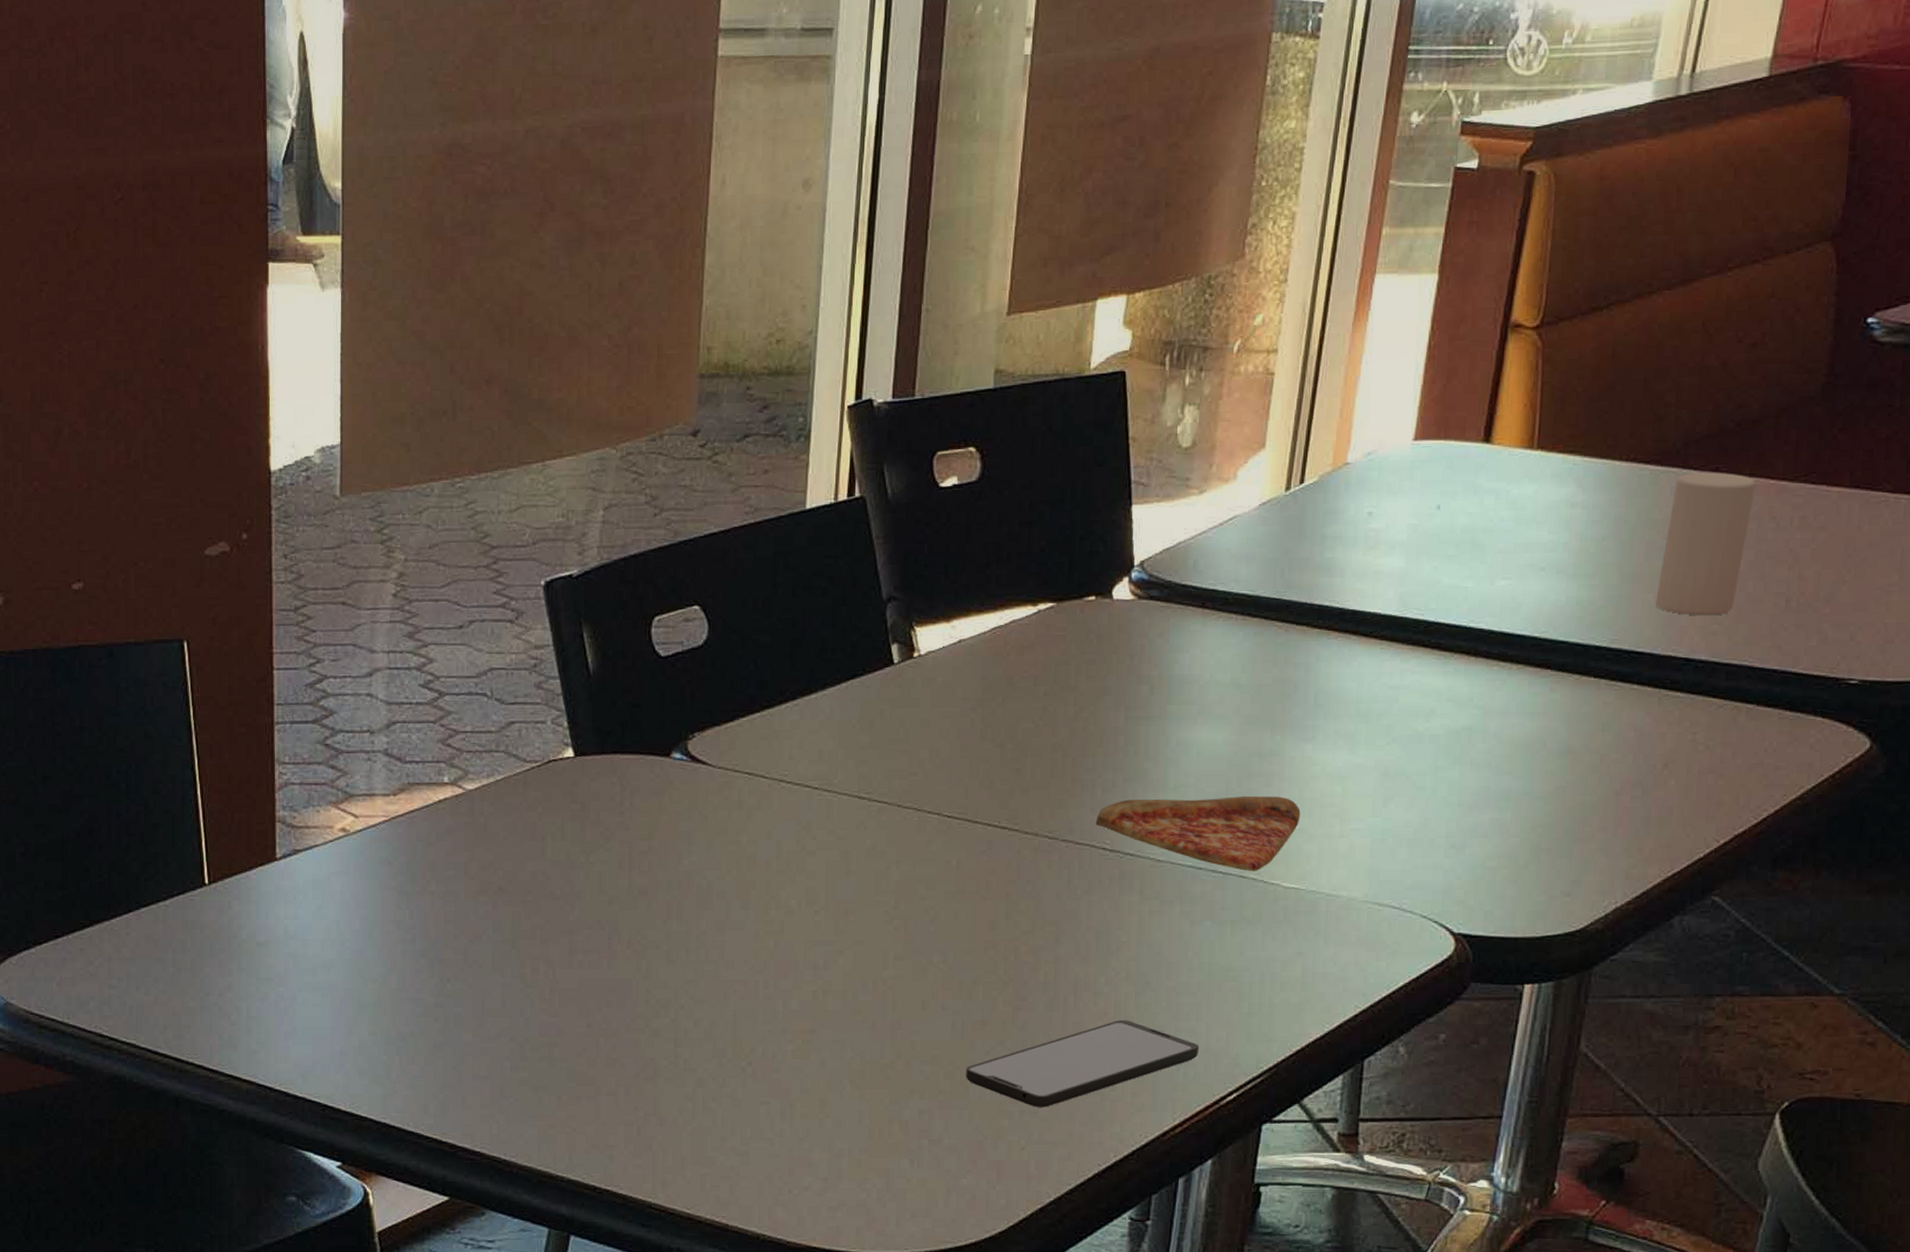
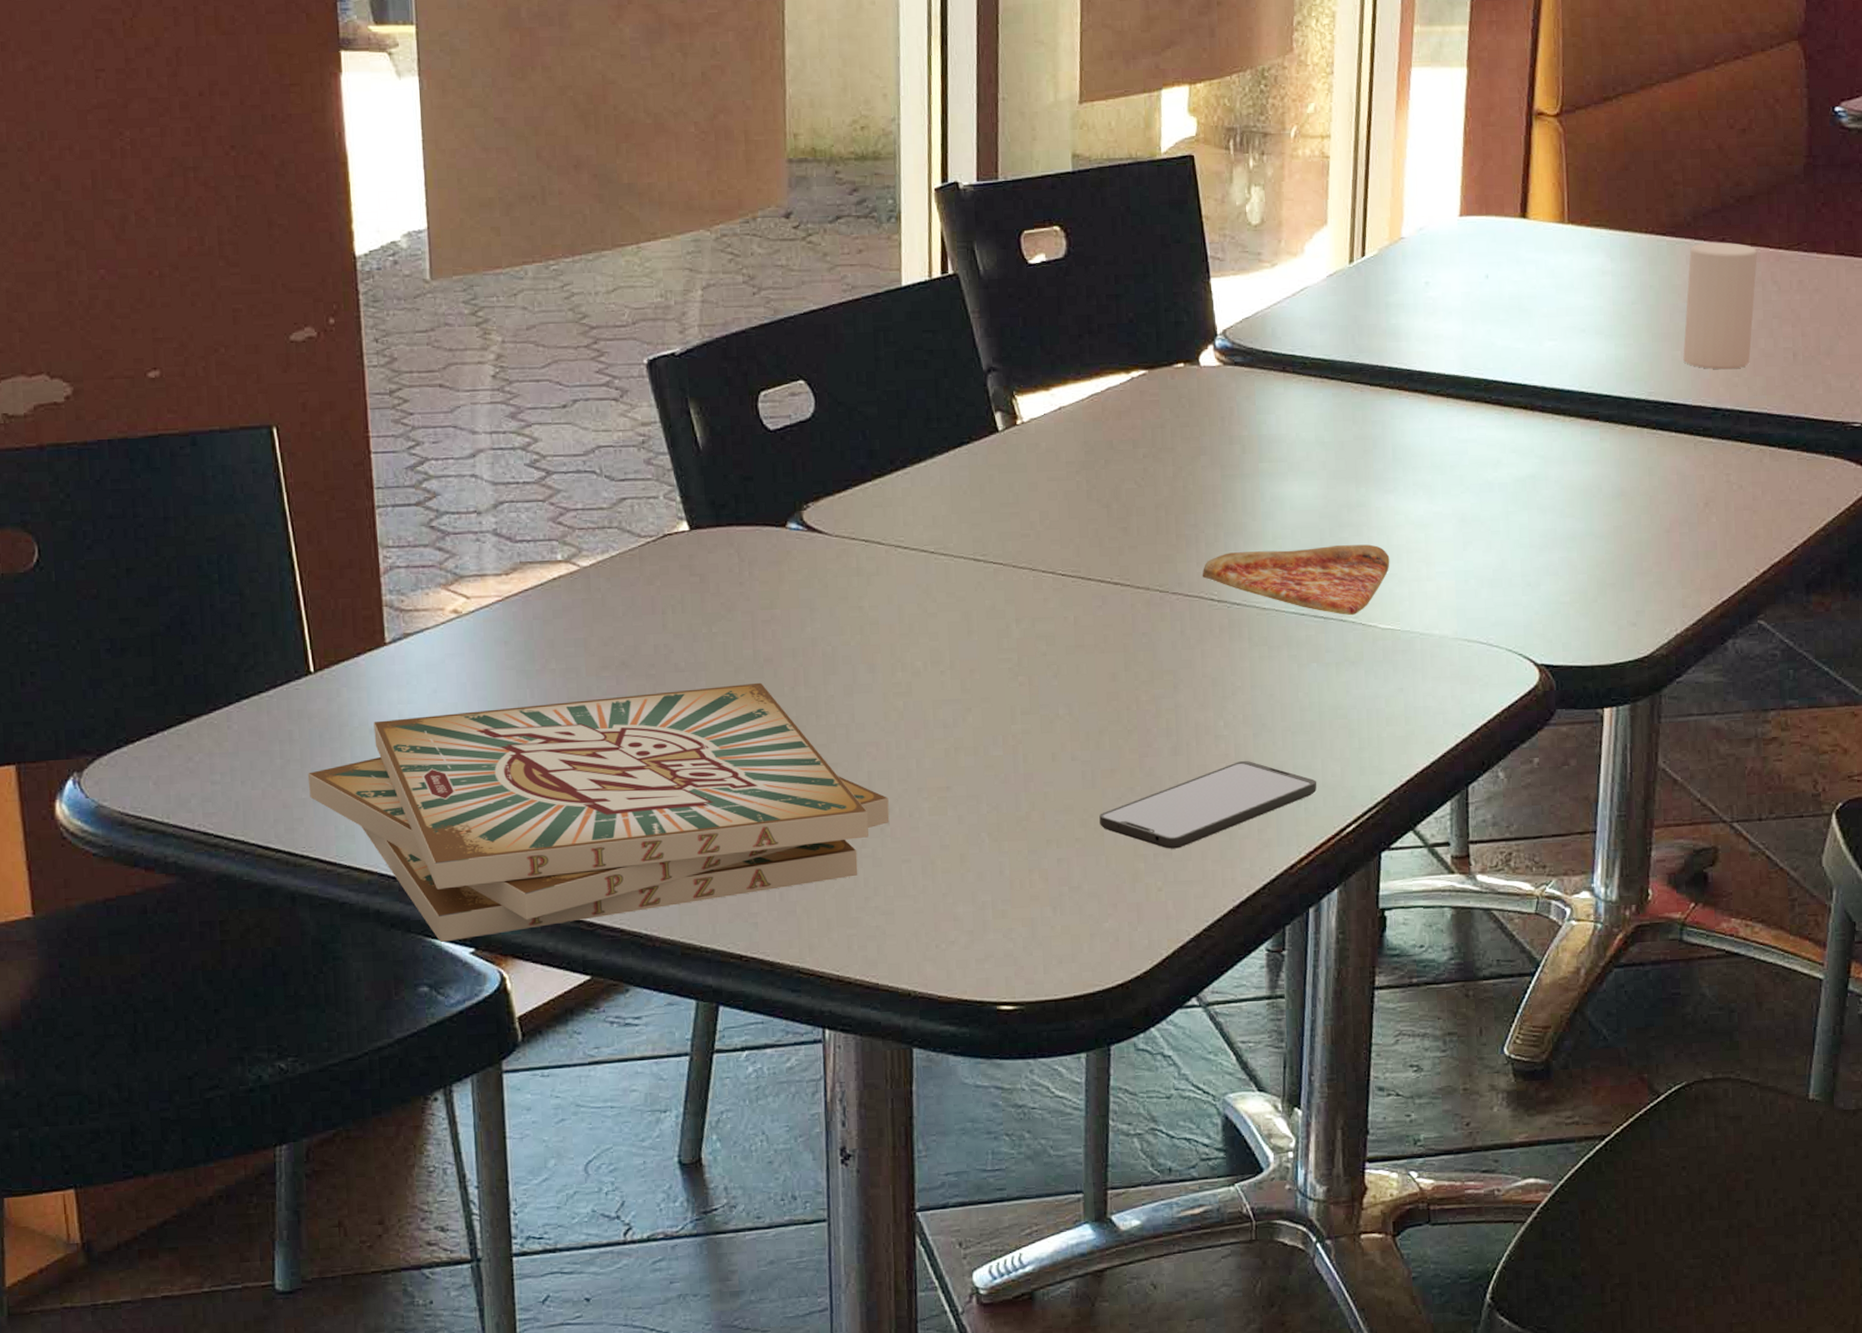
pizza box: none [197,914,752,1154] -> present [307,682,890,942]

